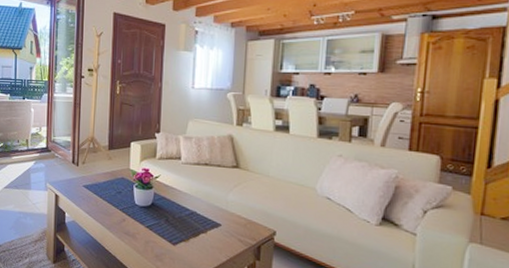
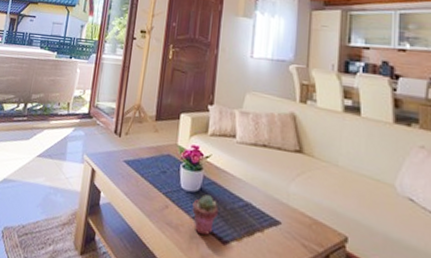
potted succulent: none [146,208,168,240] -> present [192,194,218,236]

